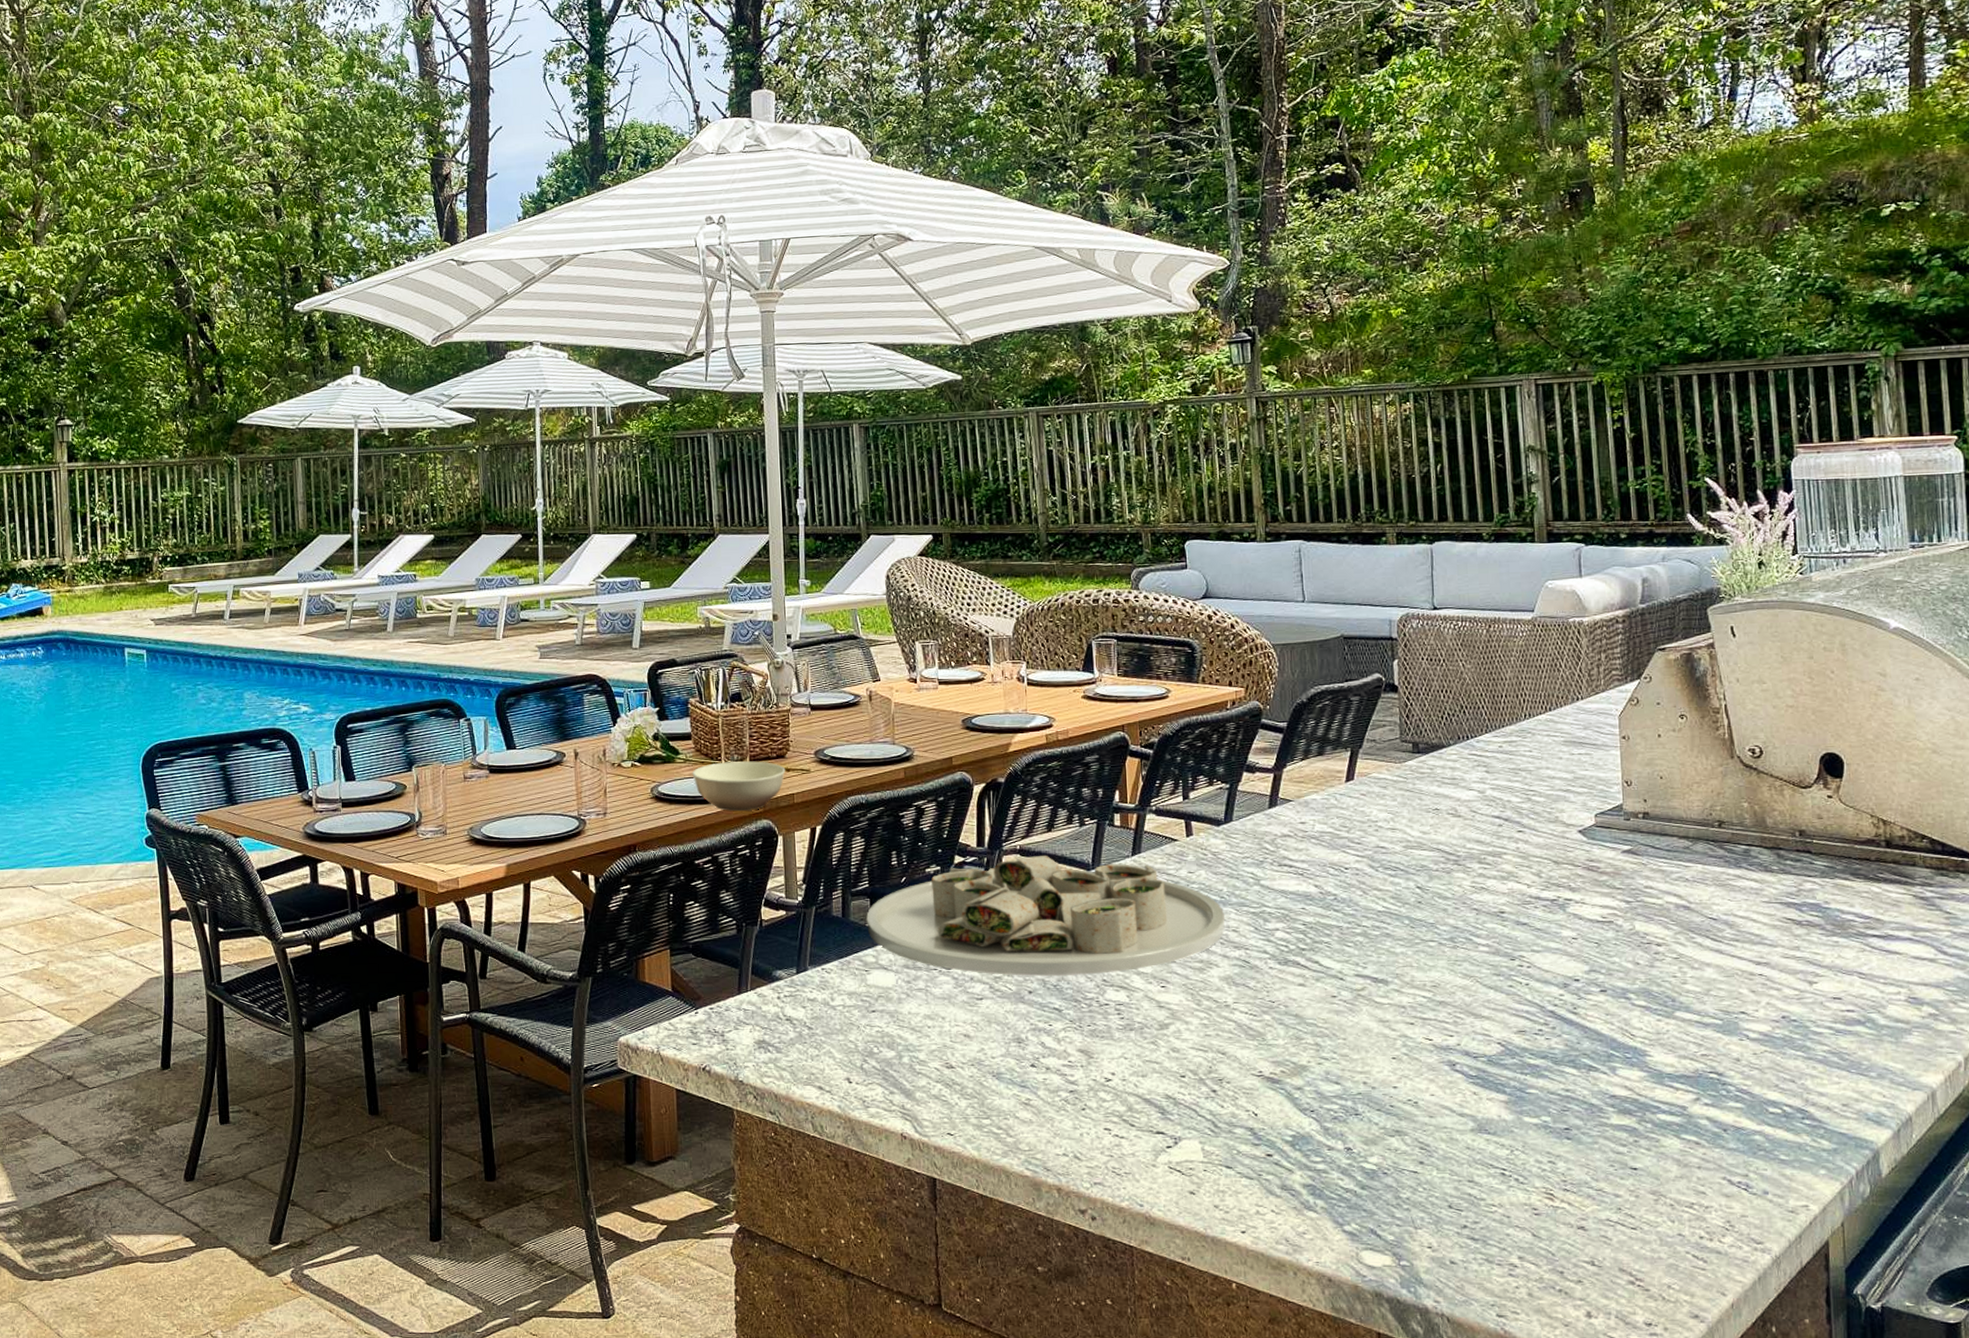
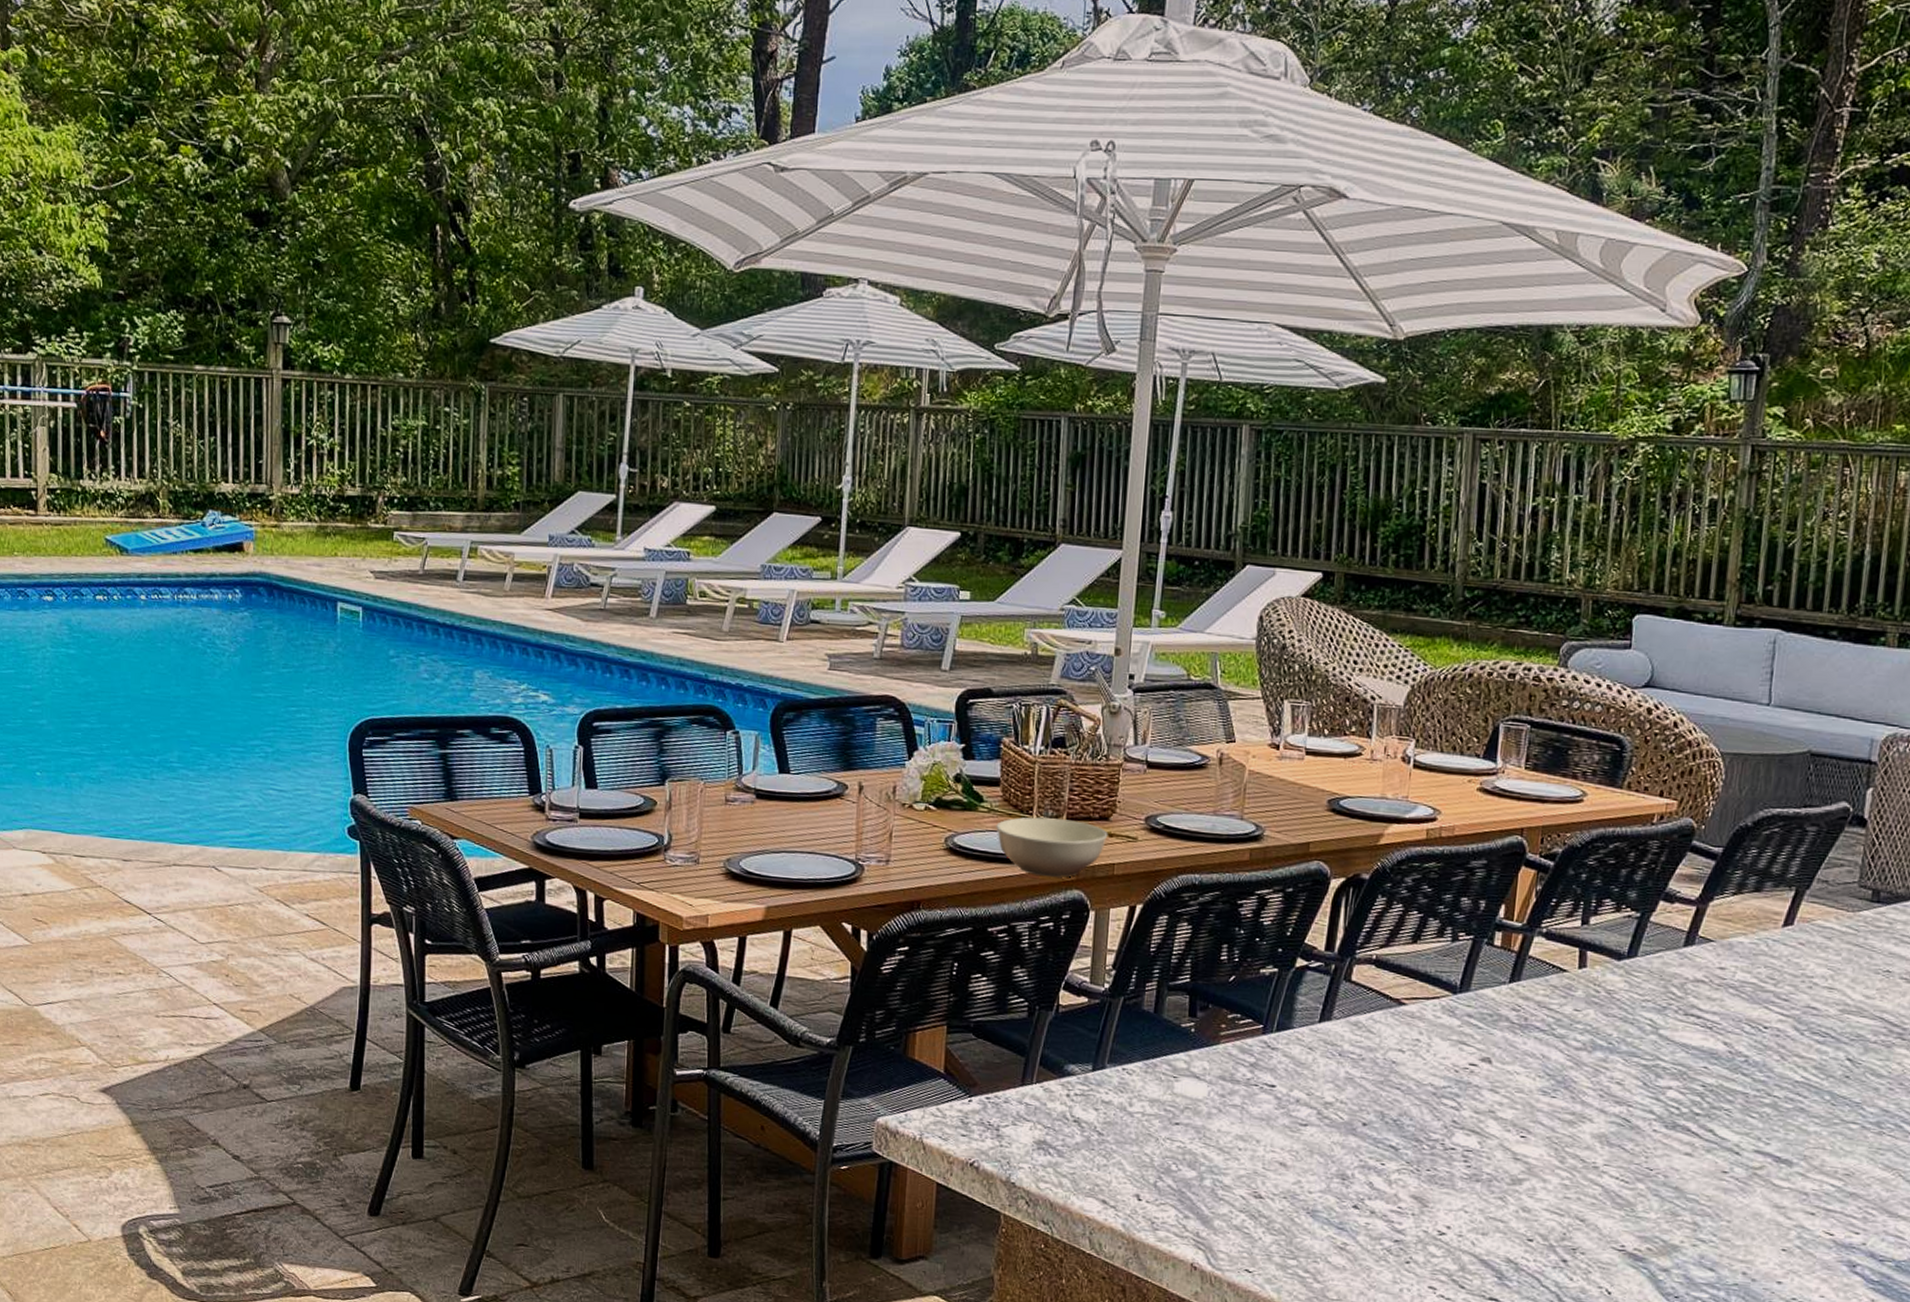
platter: present [866,856,1226,976] -> none [1181,969,1611,1114]

